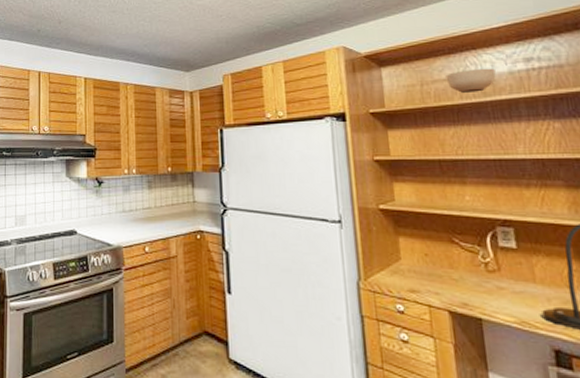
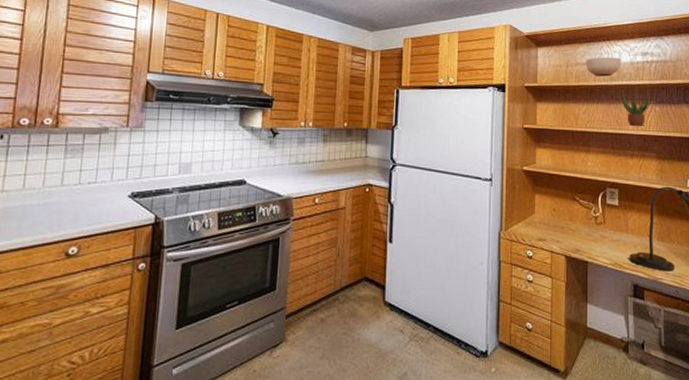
potted plant: none [502,105,544,150] -> present [622,89,649,127]

